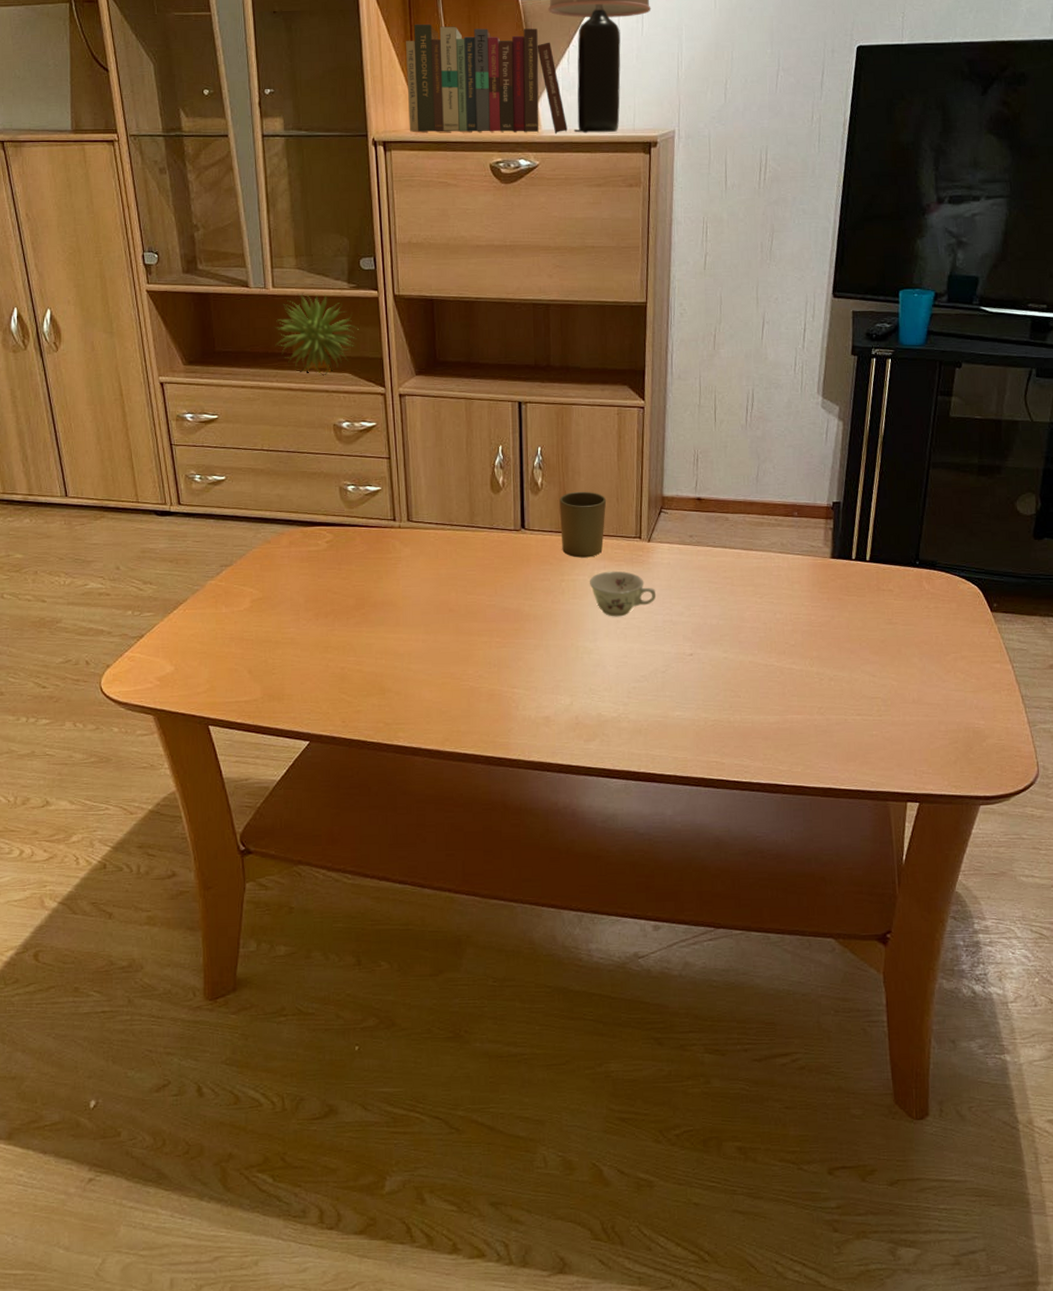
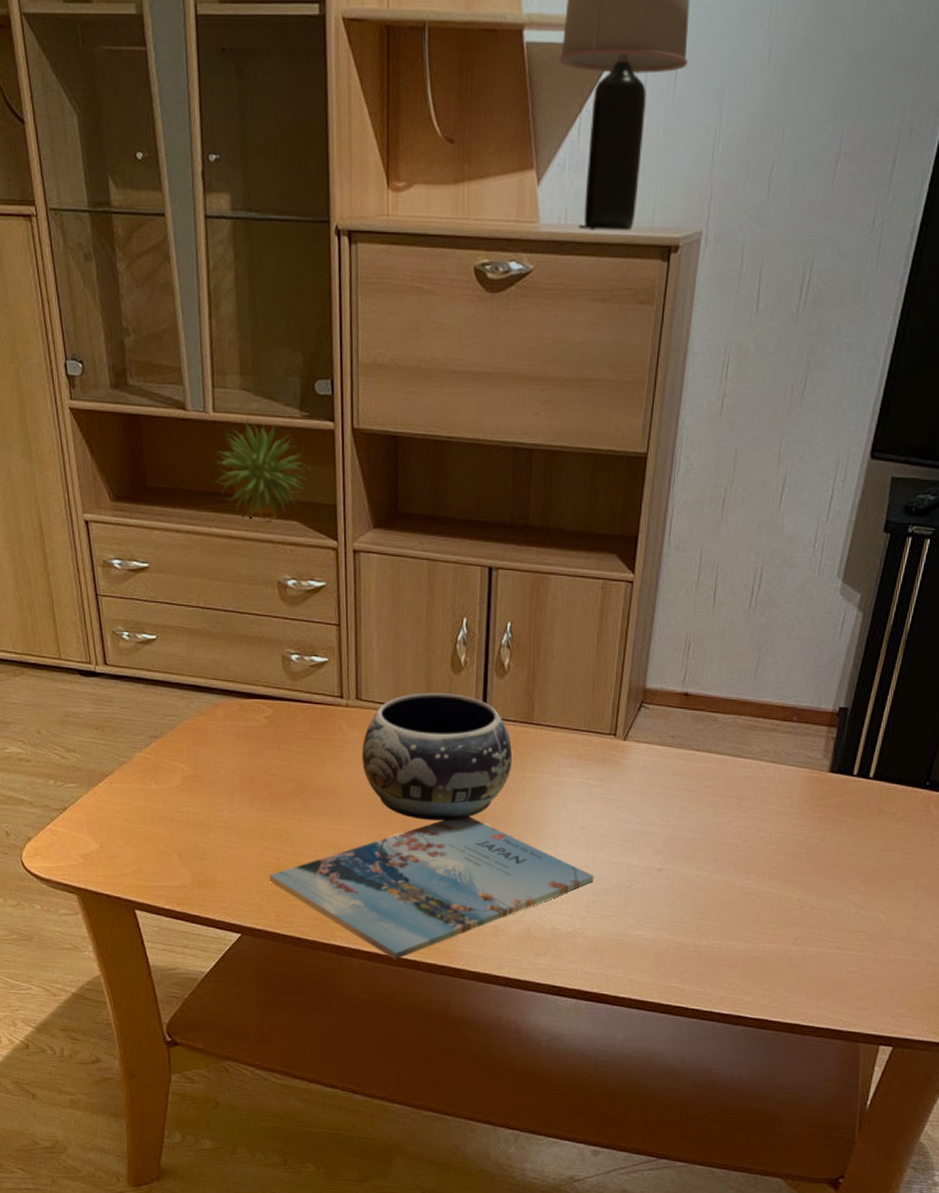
magazine: none [334,618,633,755] -> present [268,816,594,960]
books: present [406,24,568,135] -> none [380,73,571,231]
decorative bowl: none [415,511,551,624] -> present [362,693,513,821]
mug: present [559,491,607,558] -> none [526,676,581,754]
teacup: present [590,571,657,617] -> none [554,770,628,823]

